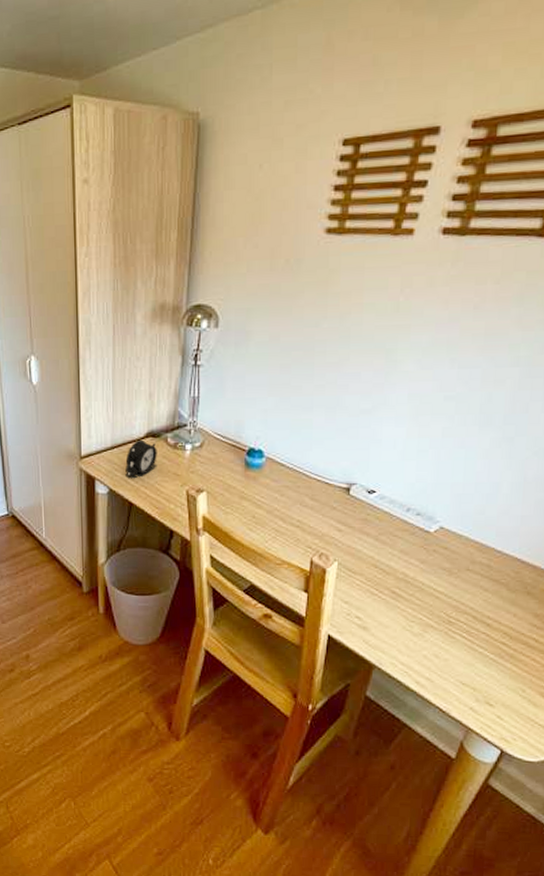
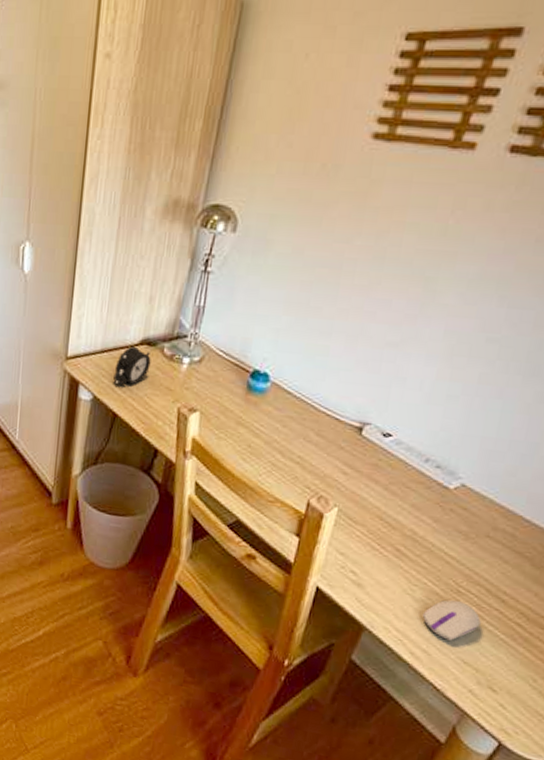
computer mouse: none [421,630,472,666] -> present [422,600,481,641]

